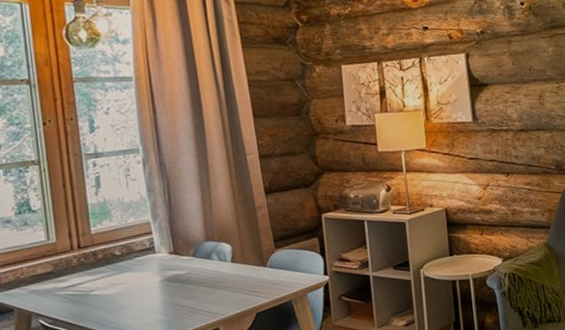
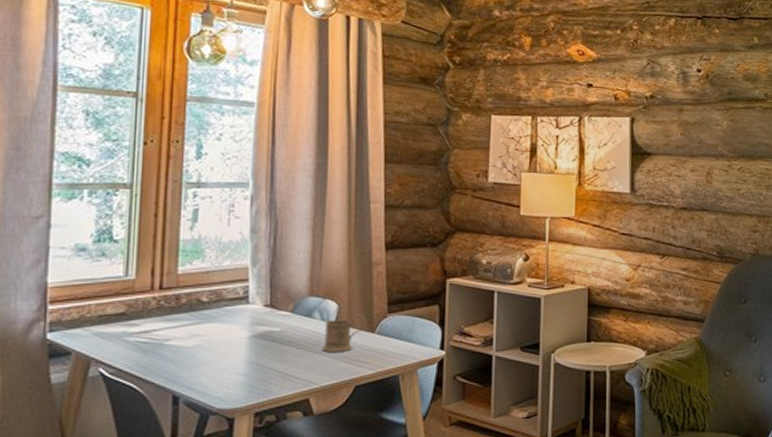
mug: none [223,252,258,287] -> present [321,314,366,352]

